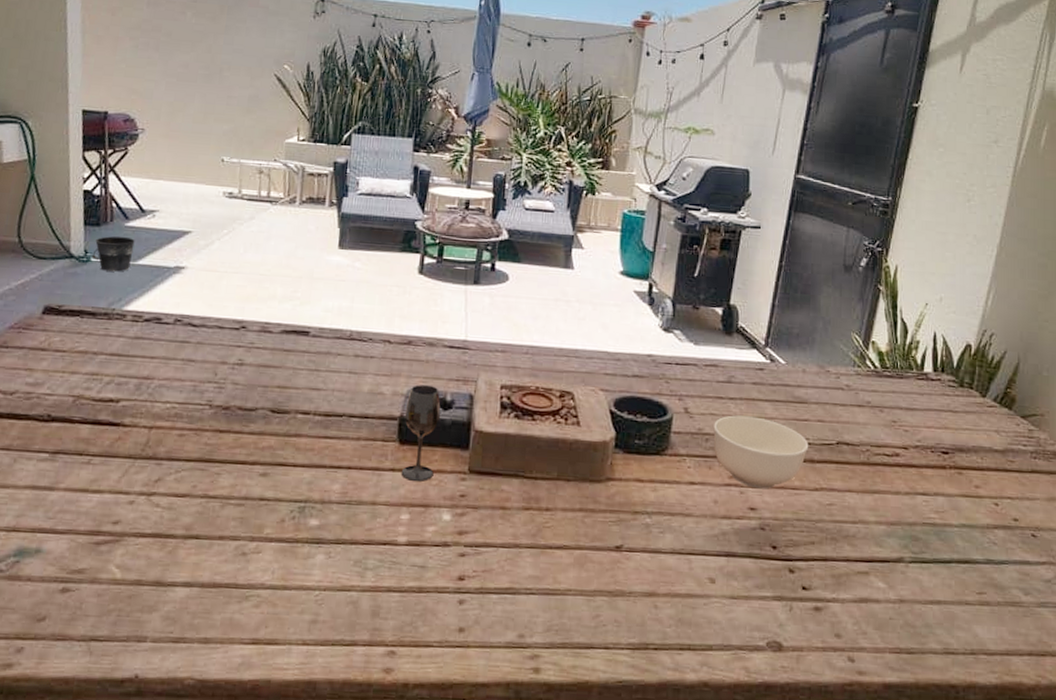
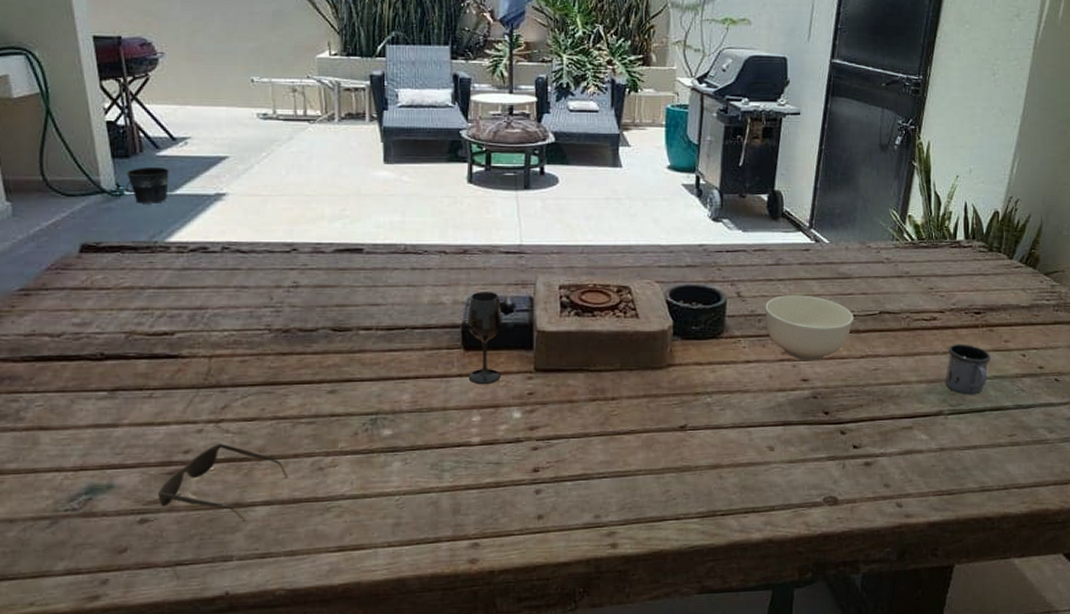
sunglasses: none [82,517,212,600] -> present [158,443,289,520]
mug: none [906,484,959,543] -> present [945,344,991,395]

